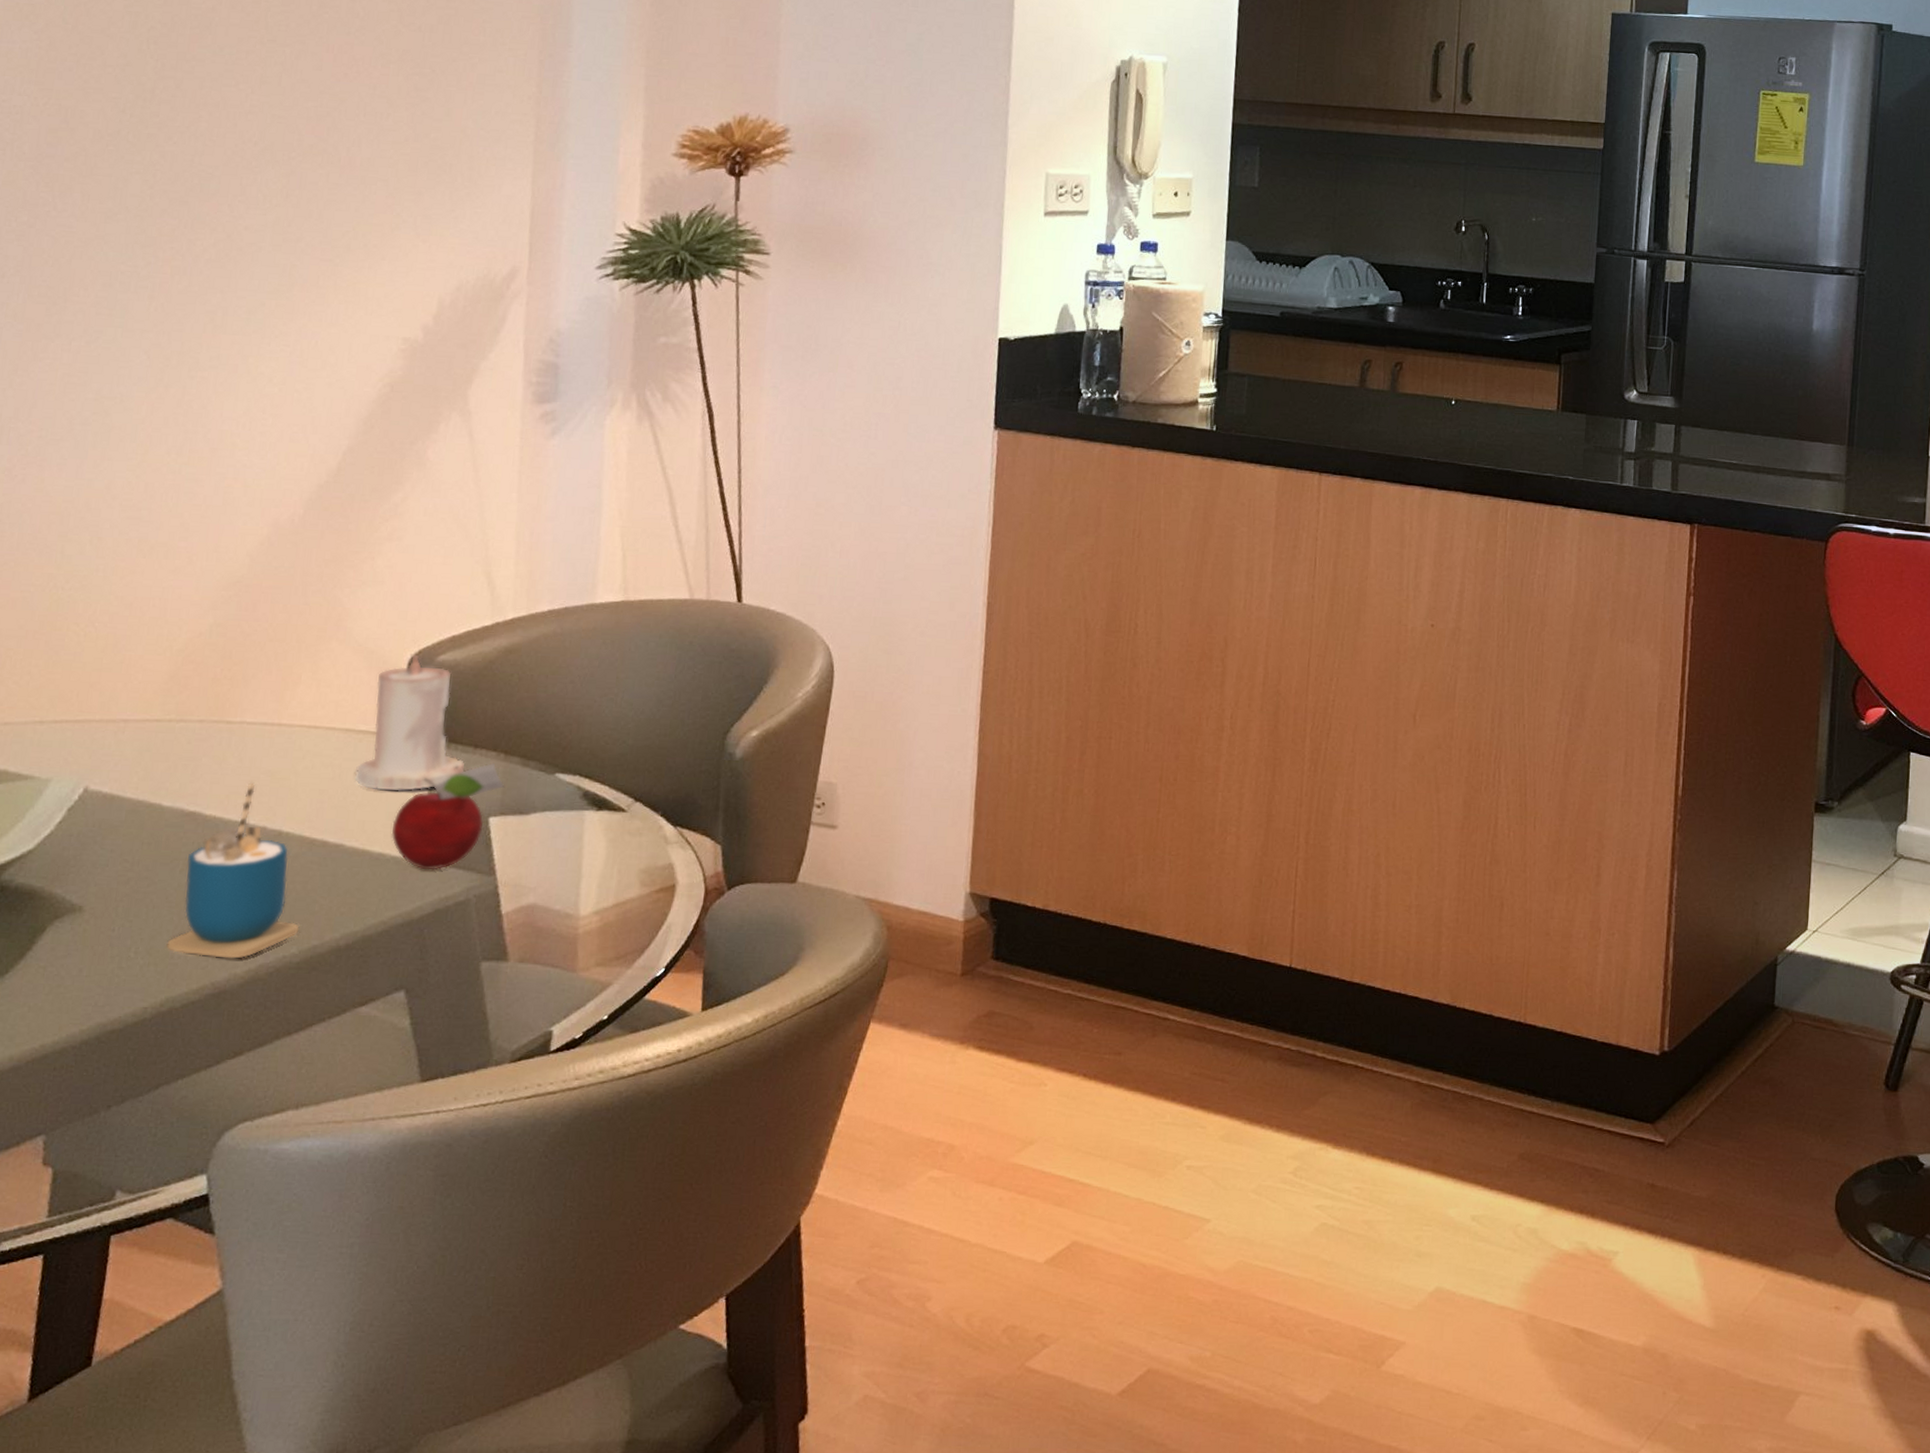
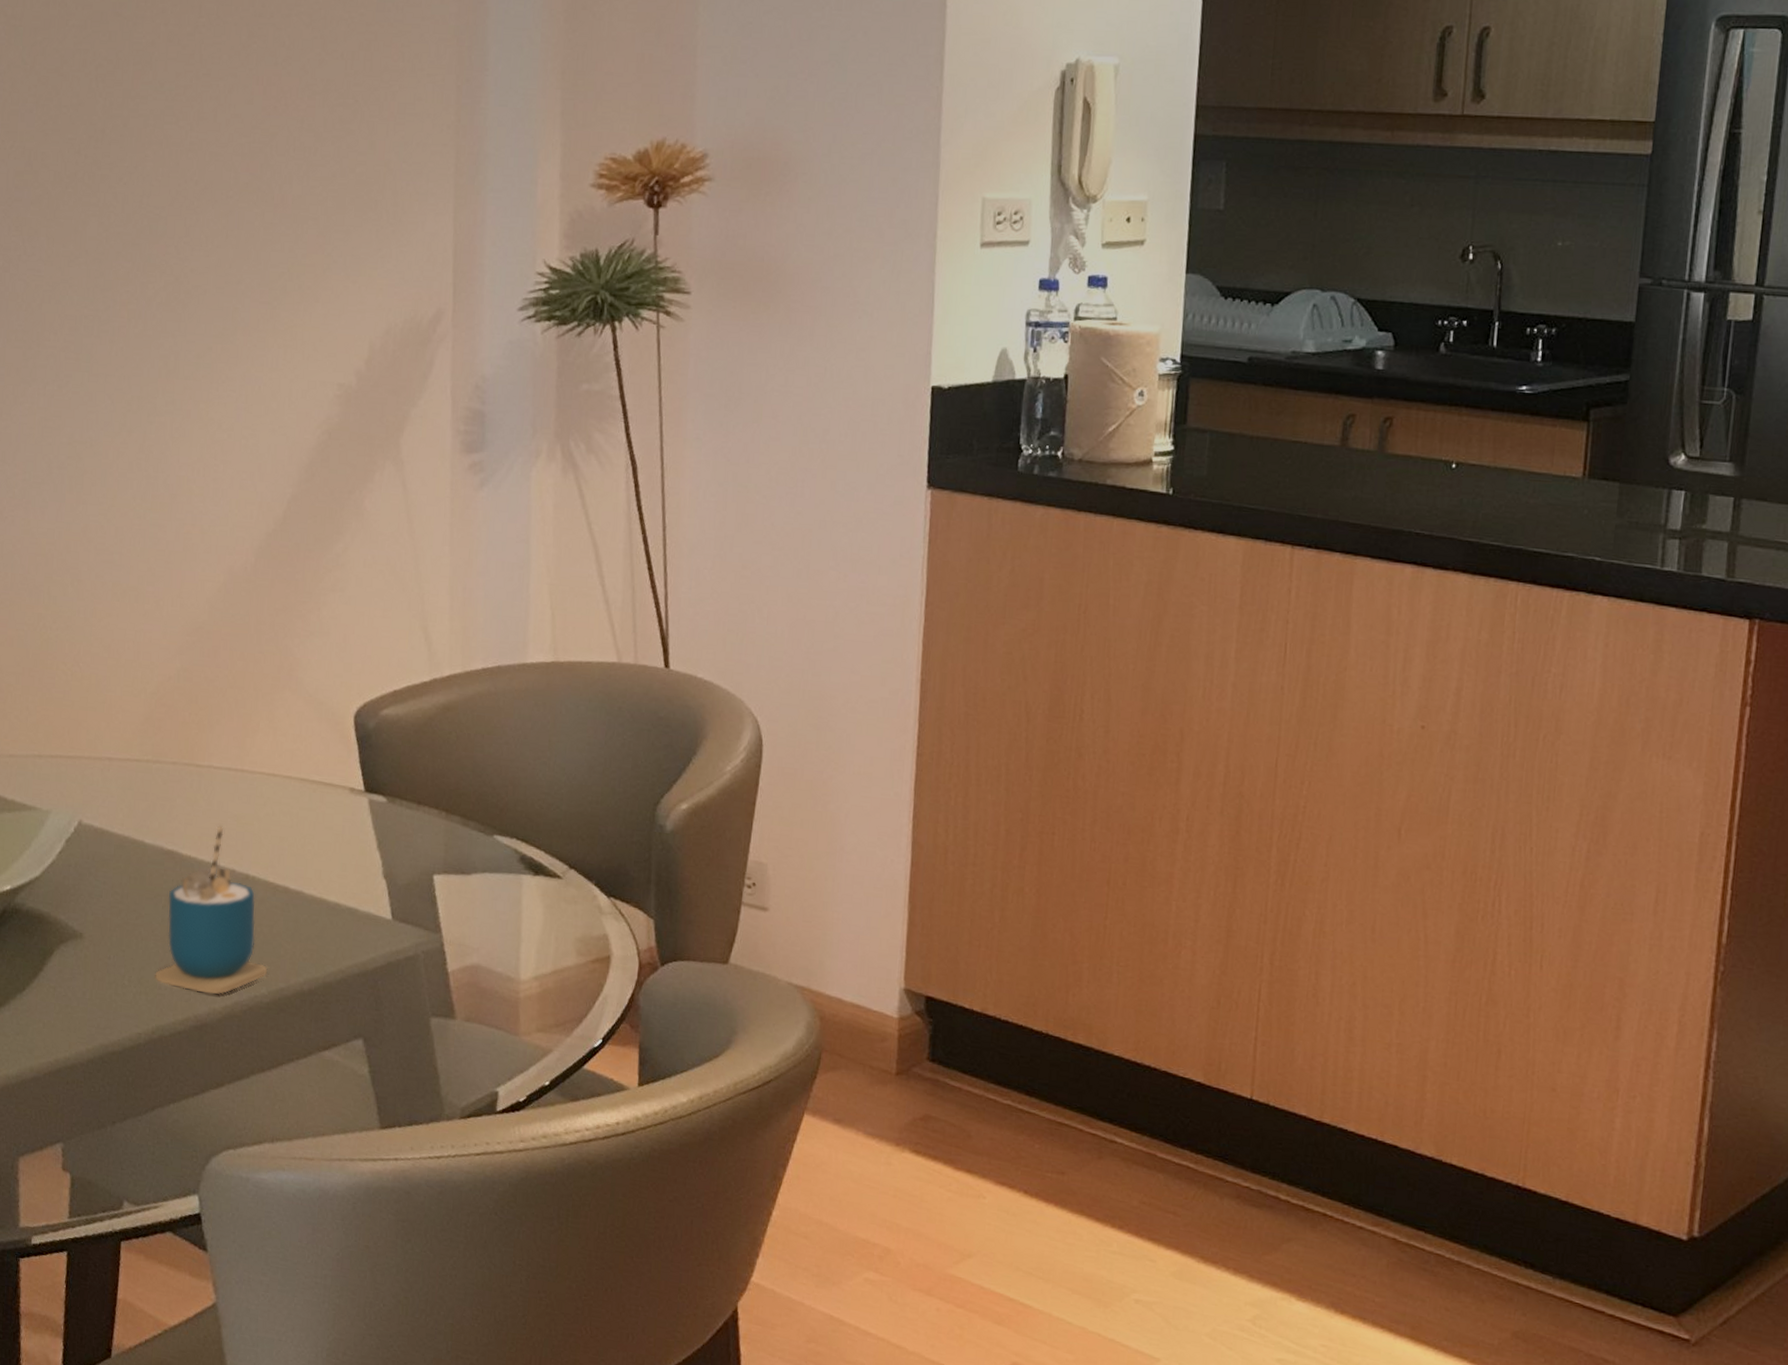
candle: present [355,654,466,792] -> none [311,707,411,844]
fruit: present [391,762,505,870] -> none [345,820,447,924]

